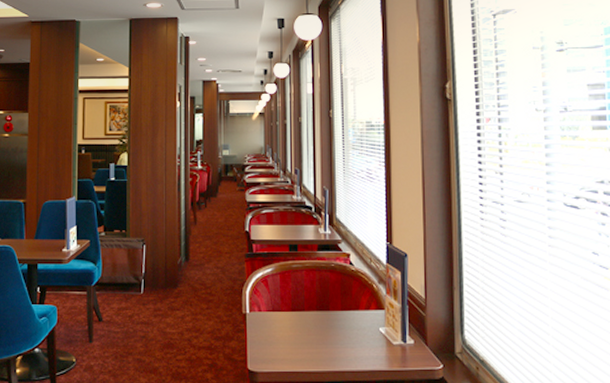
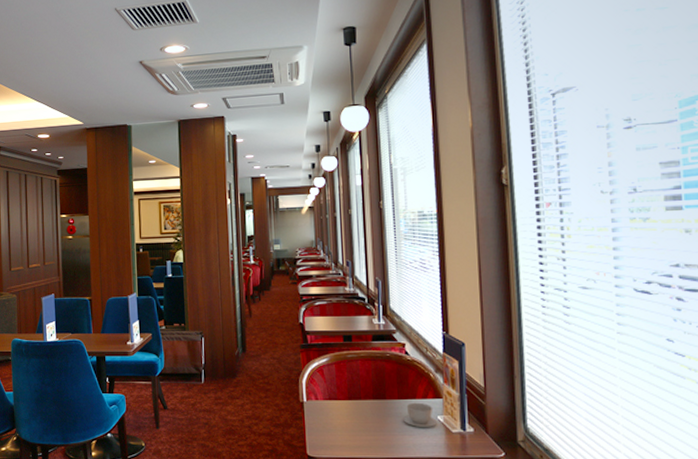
teacup: none [345,314,380,339] -> present [403,402,438,427]

